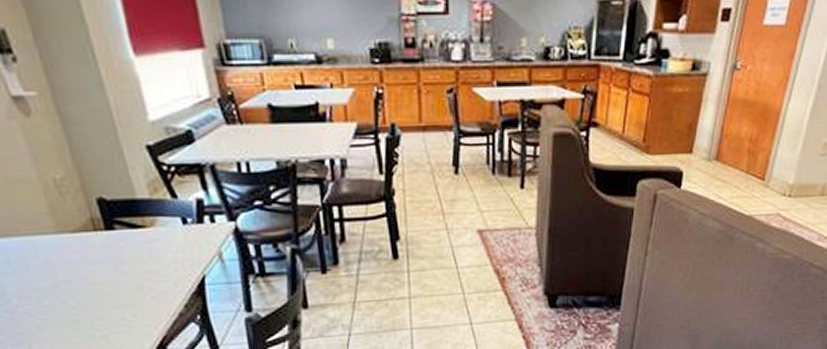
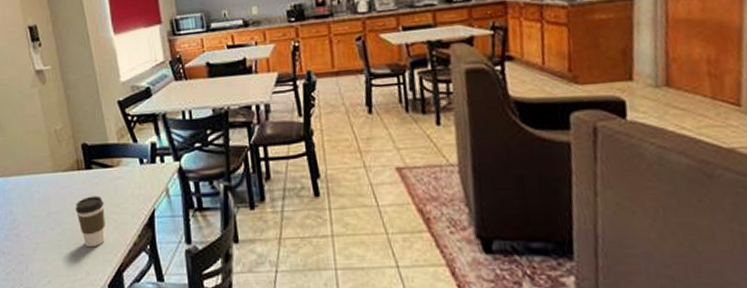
coffee cup: none [94,261,142,321] -> present [75,195,106,248]

